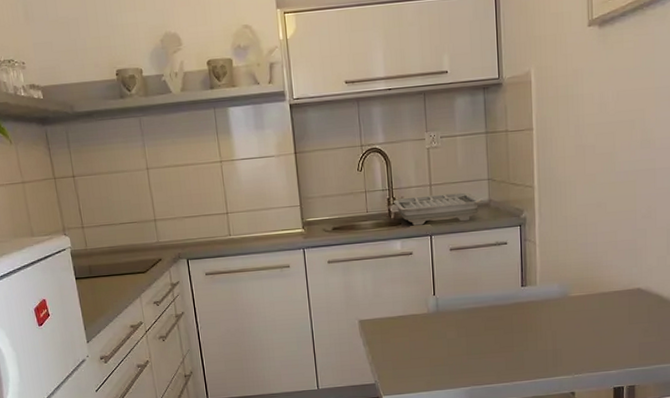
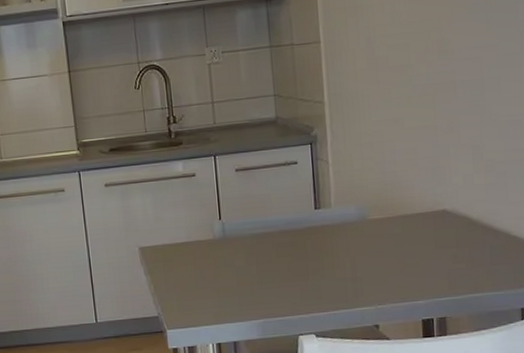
dish rack: present [392,192,482,226] -> none [173,109,268,146]

